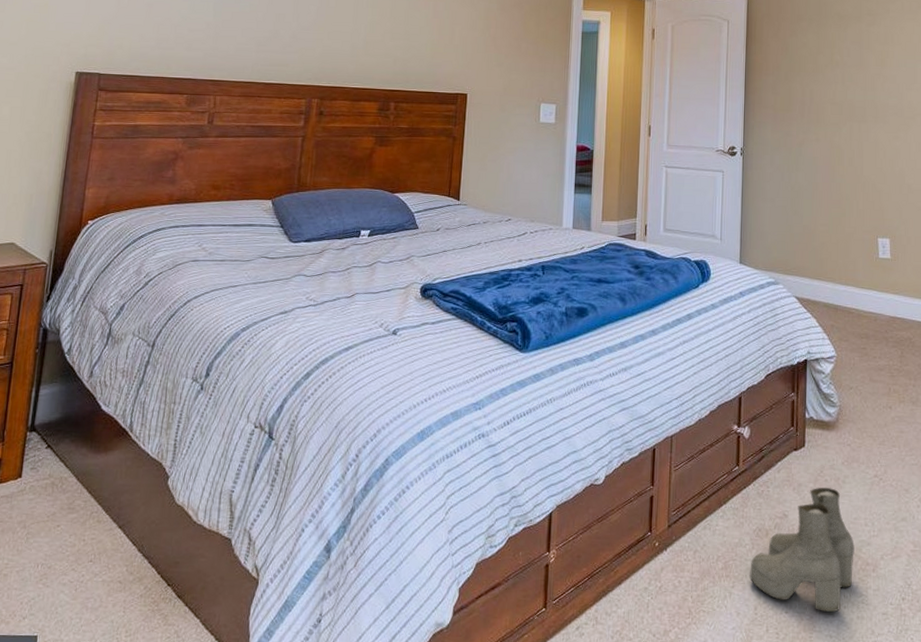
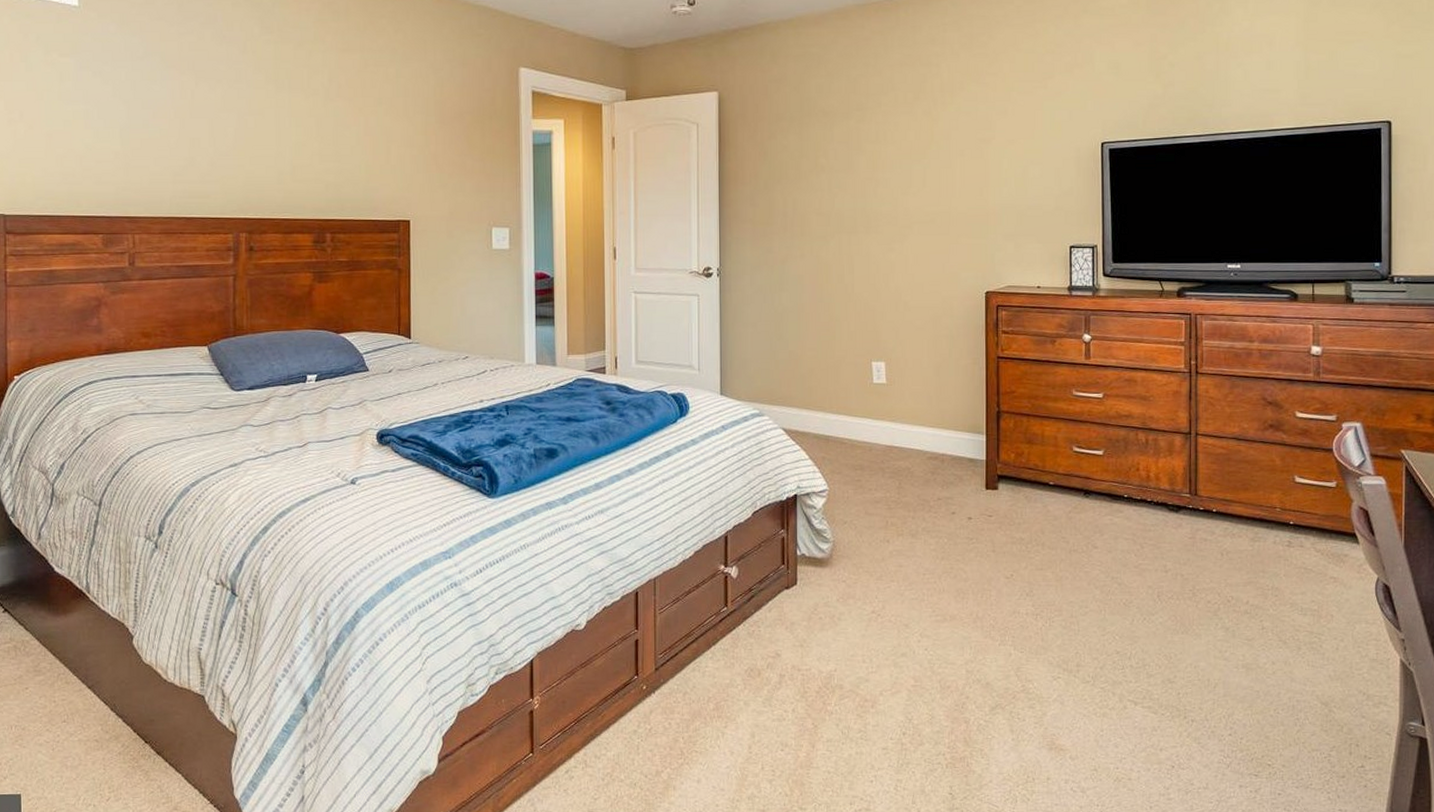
boots: present [750,487,855,613] -> none [742,625,852,749]

